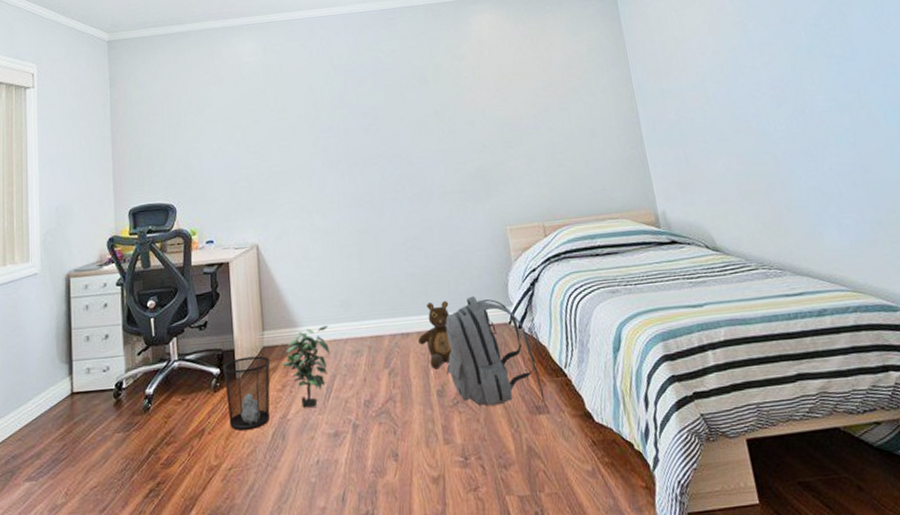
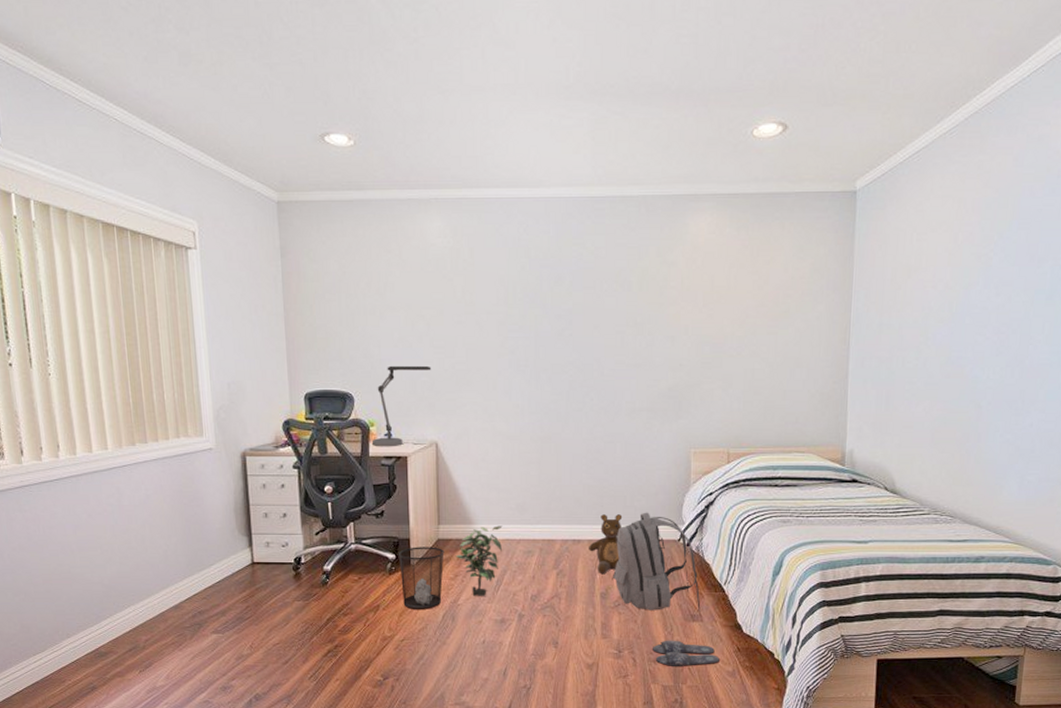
desk lamp: none [195,171,250,256] -> present [373,365,432,447]
slippers: none [501,438,576,472] -> present [653,640,720,666]

